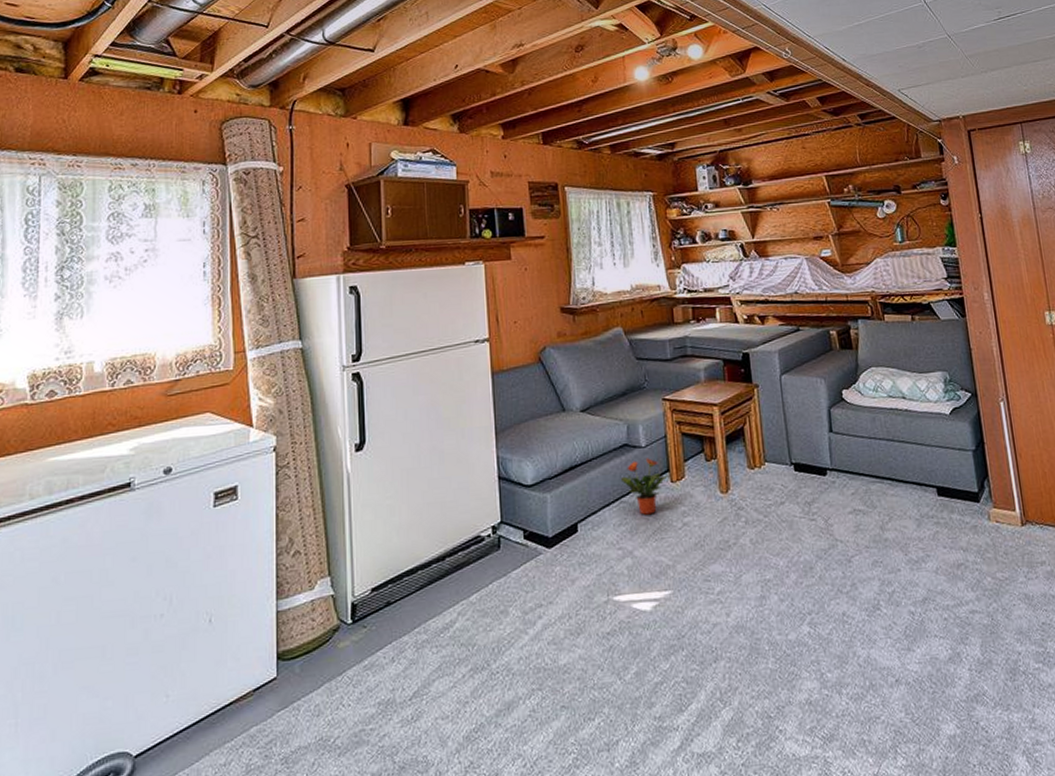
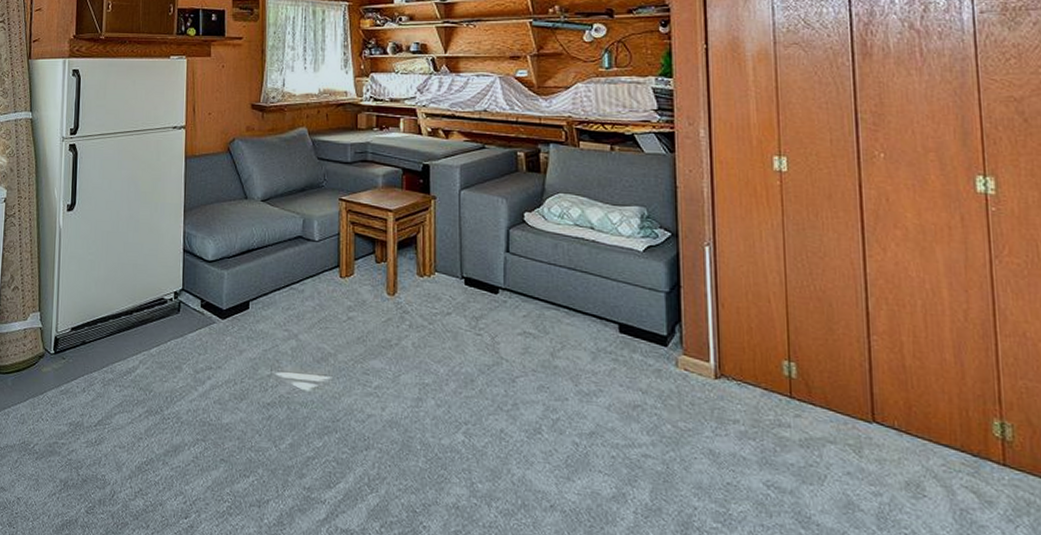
potted plant: present [621,458,668,515] -> none [293,252,337,304]

